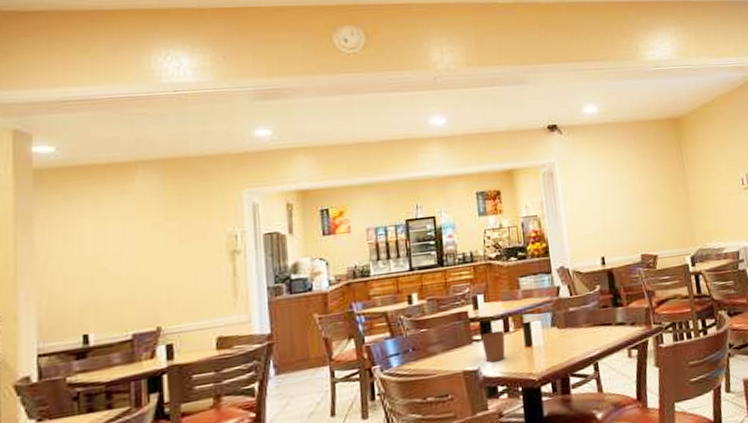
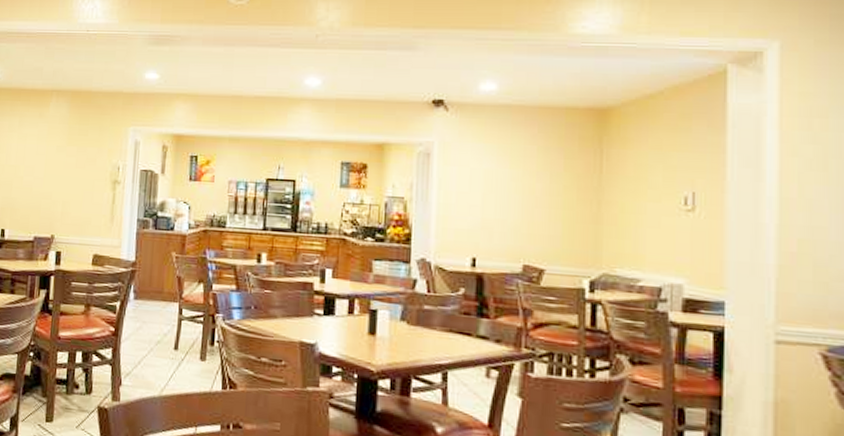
dixie cup: present [481,330,506,363] -> none [323,309,348,342]

